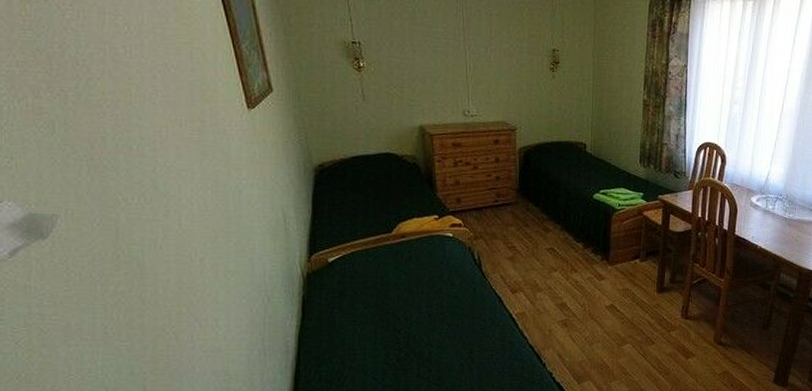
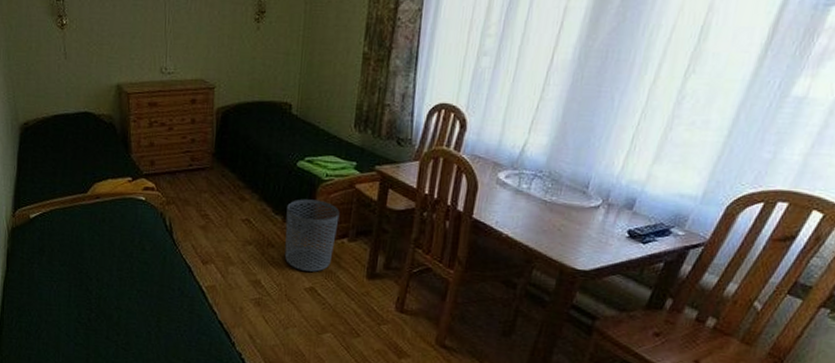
waste bin: none [586,227,632,291] -> present [284,199,340,272]

